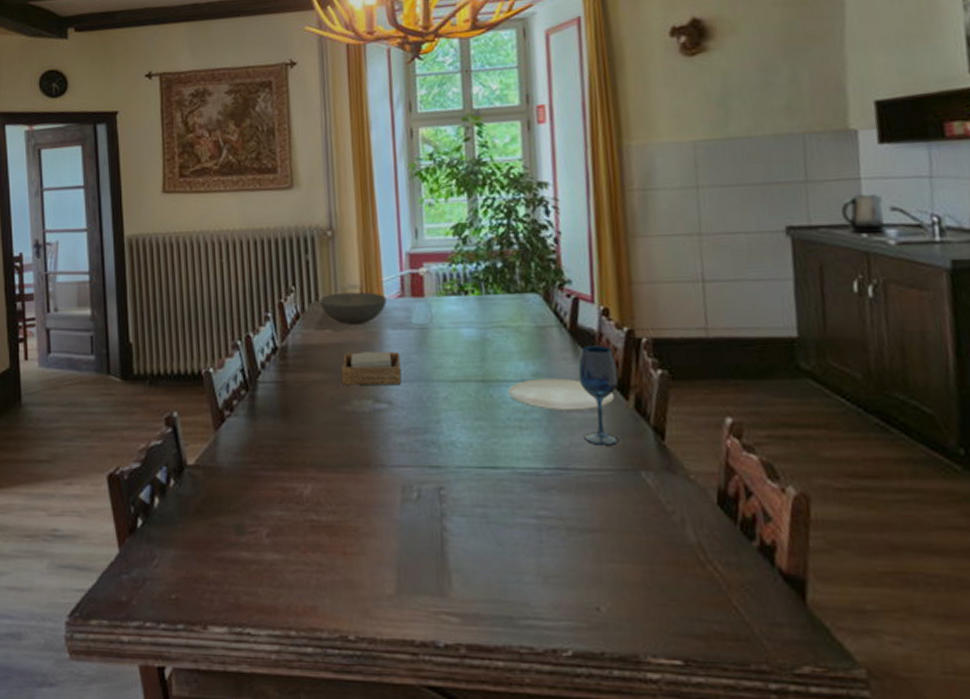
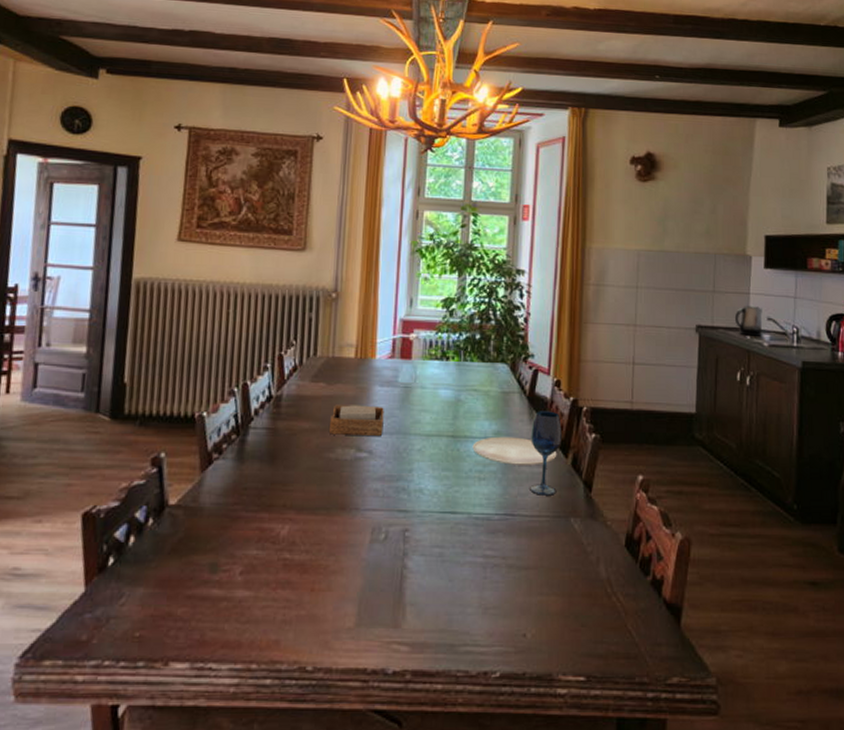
bowl: present [319,291,387,325] -> none [317,349,378,380]

